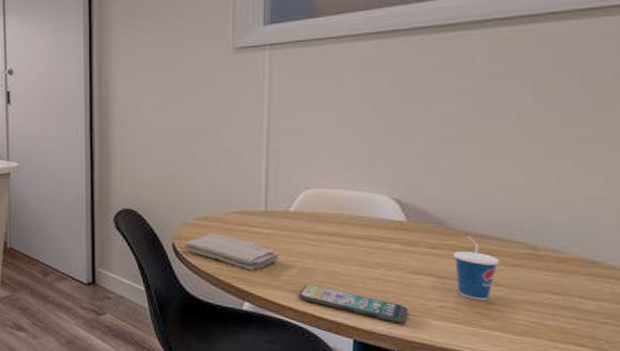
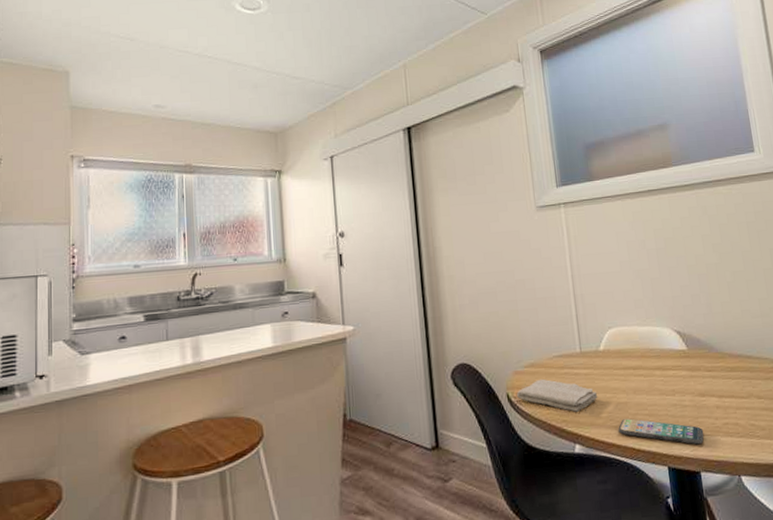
cup: present [453,235,500,301] -> none [725,356,757,414]

